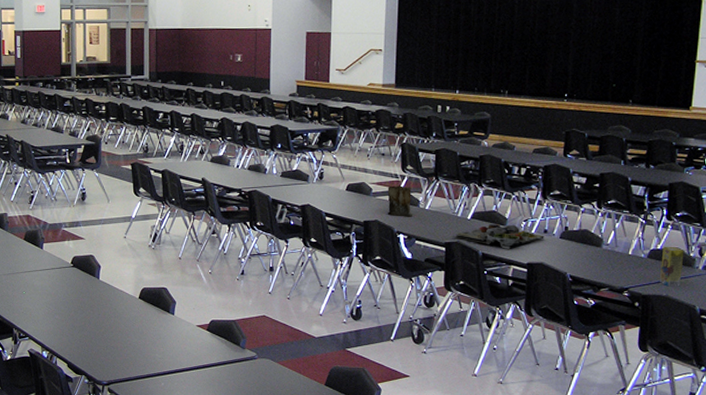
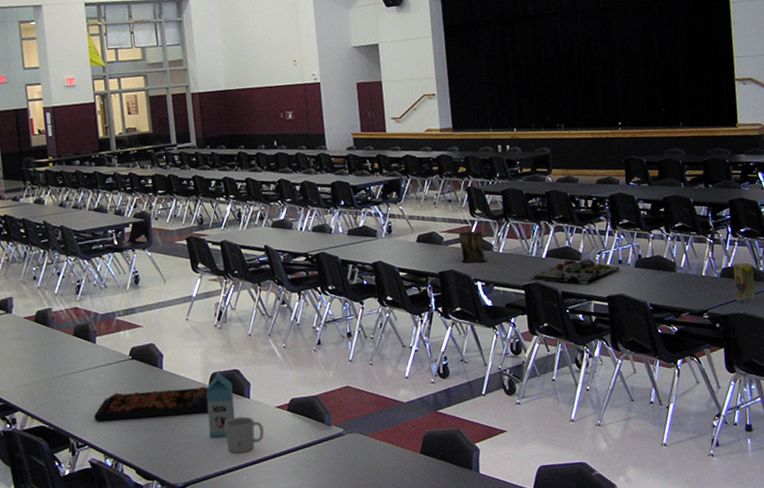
food tray: none [36,294,138,323] -> present [94,386,209,422]
milk carton: none [135,286,160,347] -> present [206,370,236,438]
mug: none [149,330,183,362] -> present [225,416,264,454]

